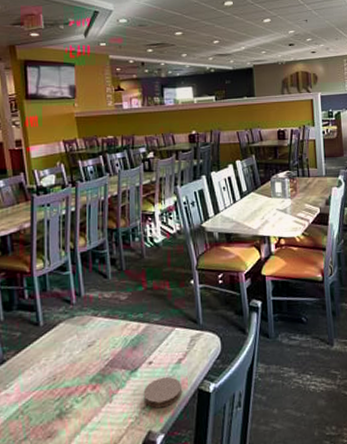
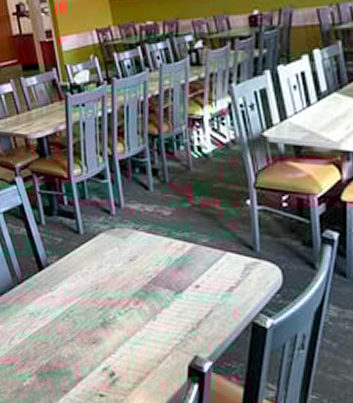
coaster: present [143,376,183,408] -> none [189,303,234,335]

